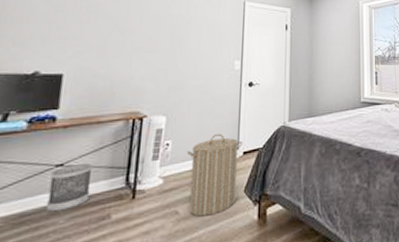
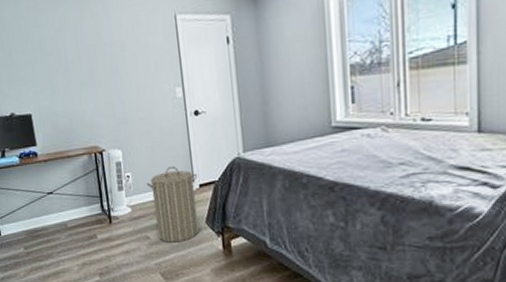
wastebasket: present [46,164,93,213] -> none [46,192,78,230]

